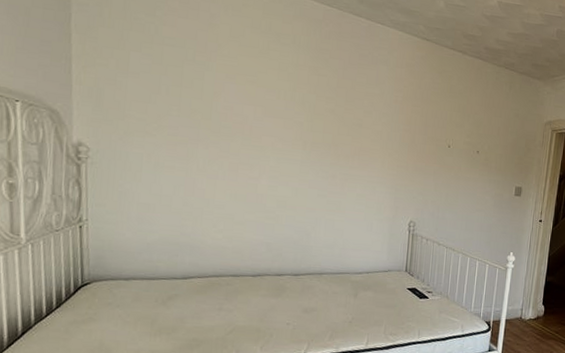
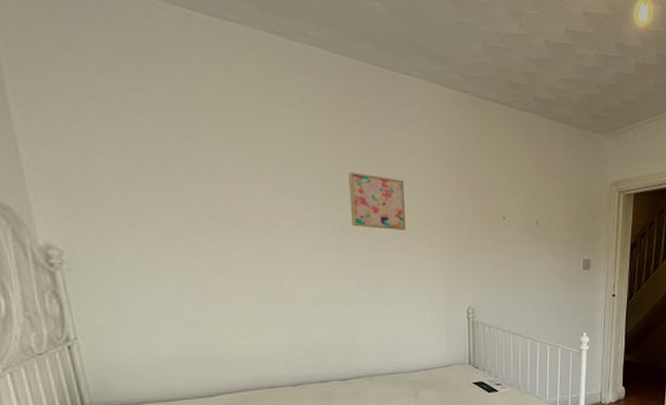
wall art: none [320,99,367,151] -> present [348,172,406,230]

